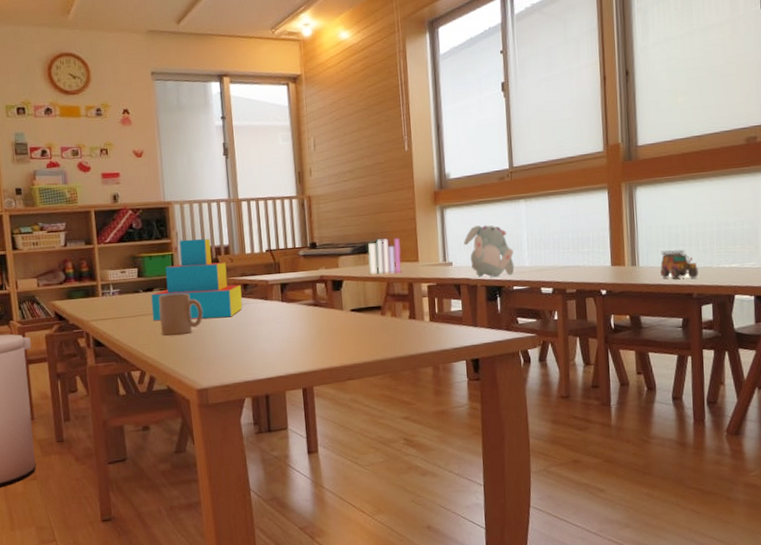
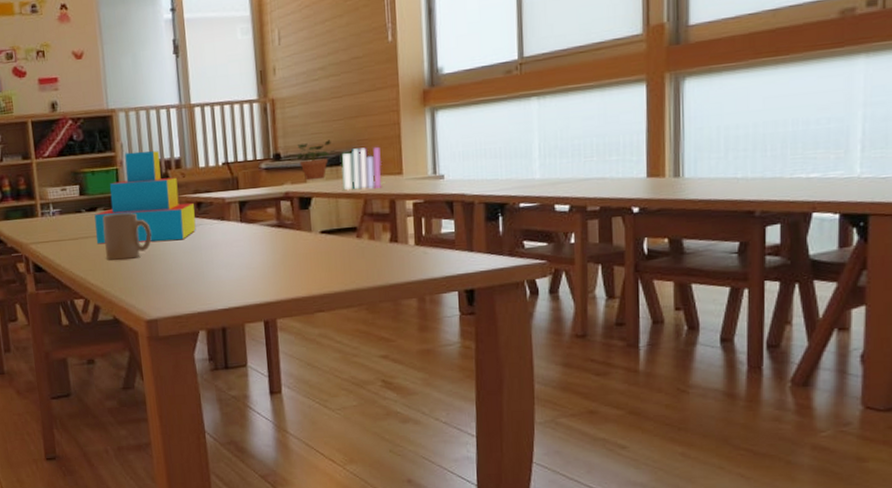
potted plant: none [329,232,362,266] -> present [296,140,335,181]
stuffed animal: present [464,225,515,278] -> none [459,129,522,193]
toy car: present [660,250,698,279] -> none [712,156,763,193]

